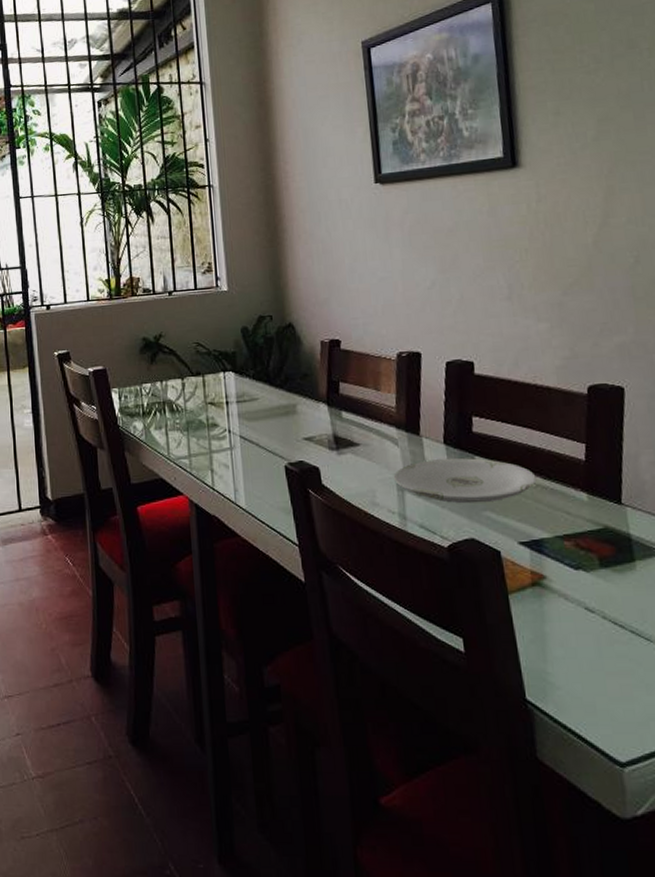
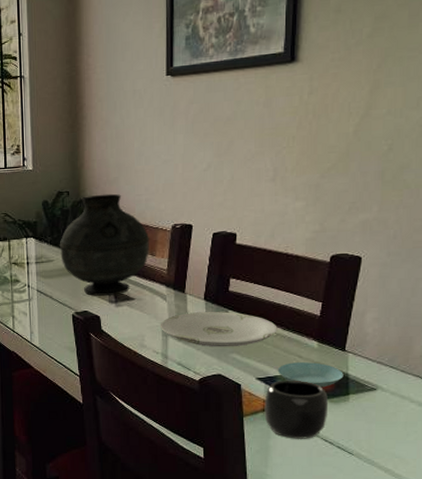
vase: none [264,317,373,442] -> present [59,193,150,296]
mug: none [532,543,613,622] -> present [264,380,328,439]
saucer: none [542,520,625,553] -> present [277,362,344,388]

